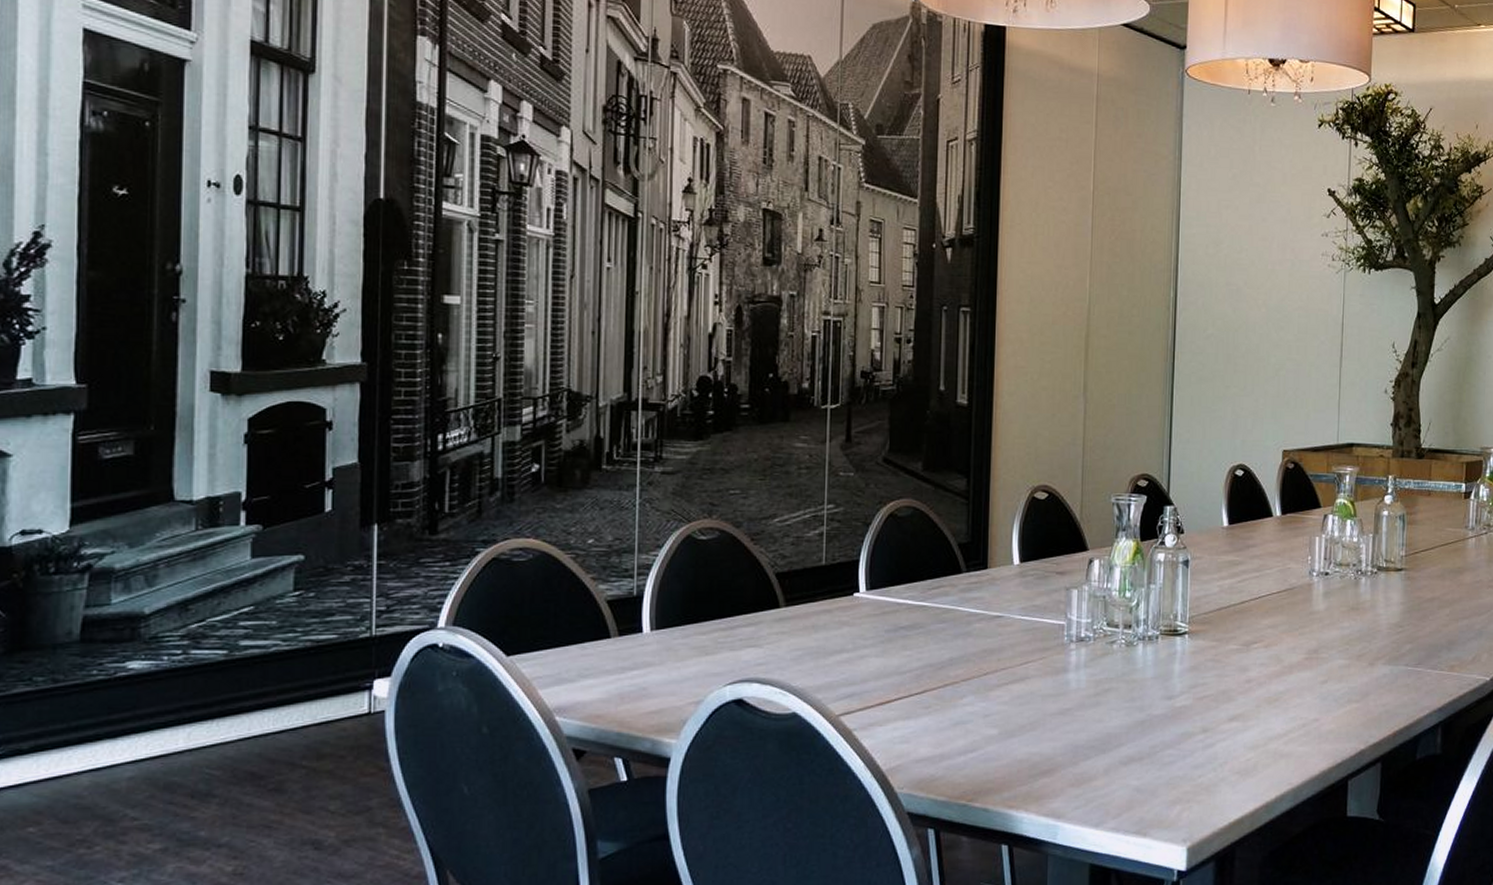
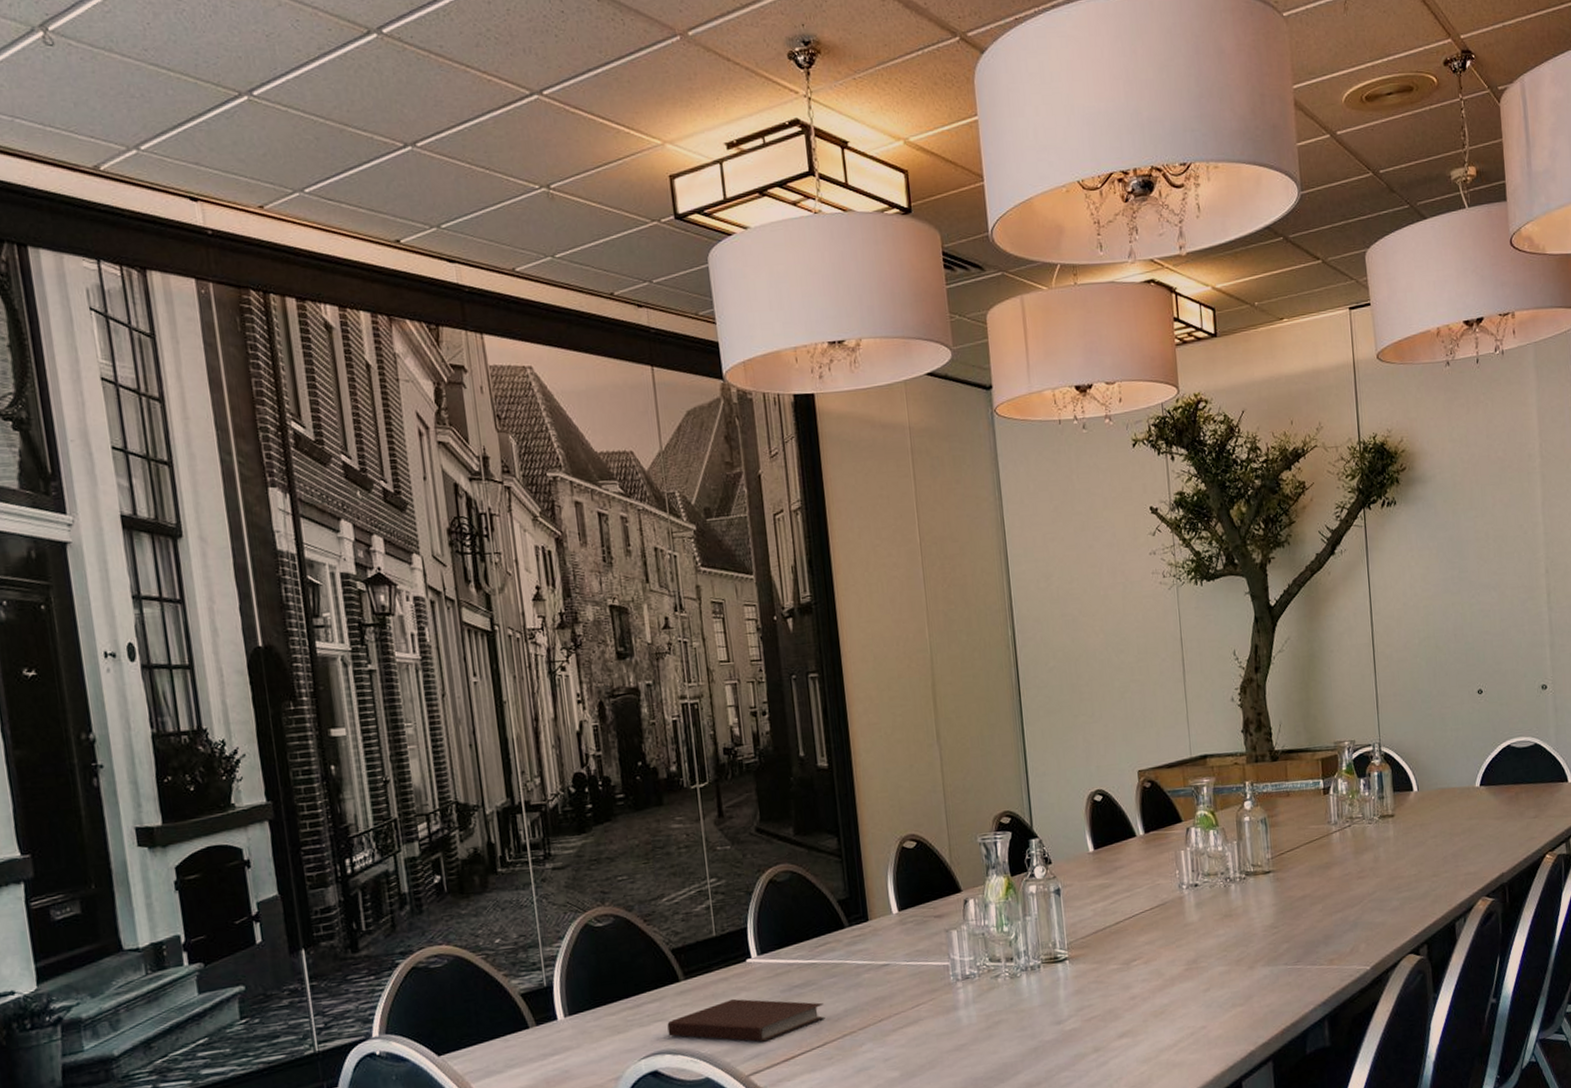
notebook: none [760,632,929,682] -> present [667,998,825,1042]

